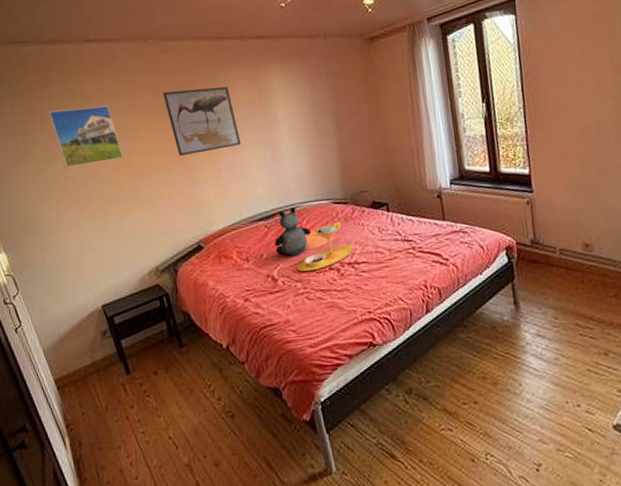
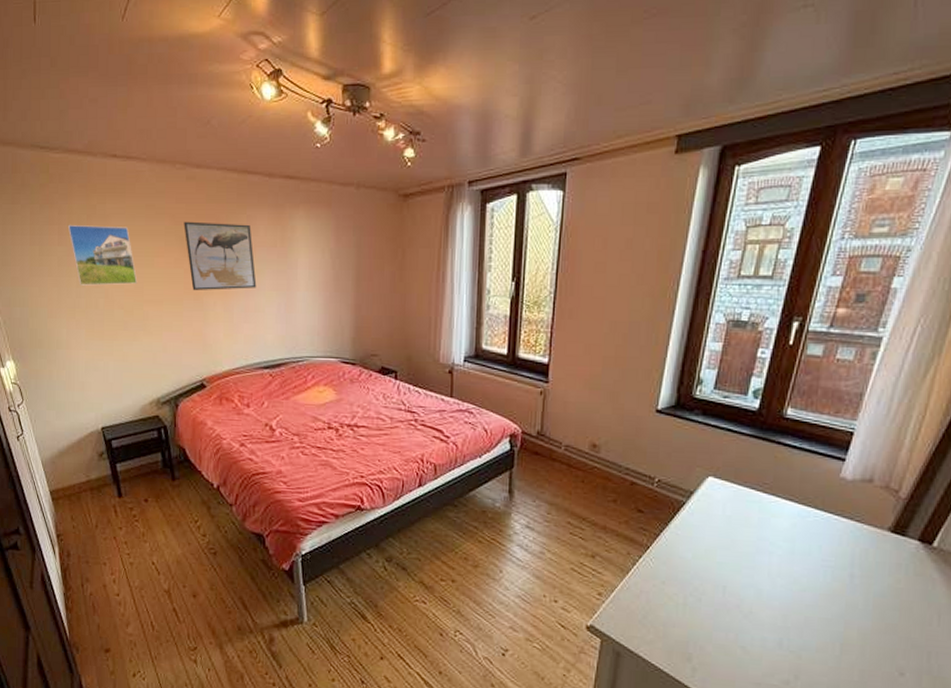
teddy bear: present [274,207,311,256] -> none [277,360,314,409]
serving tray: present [297,222,353,272] -> none [296,382,355,427]

